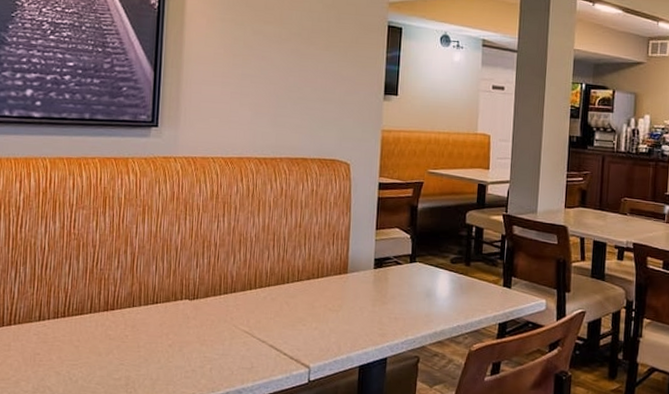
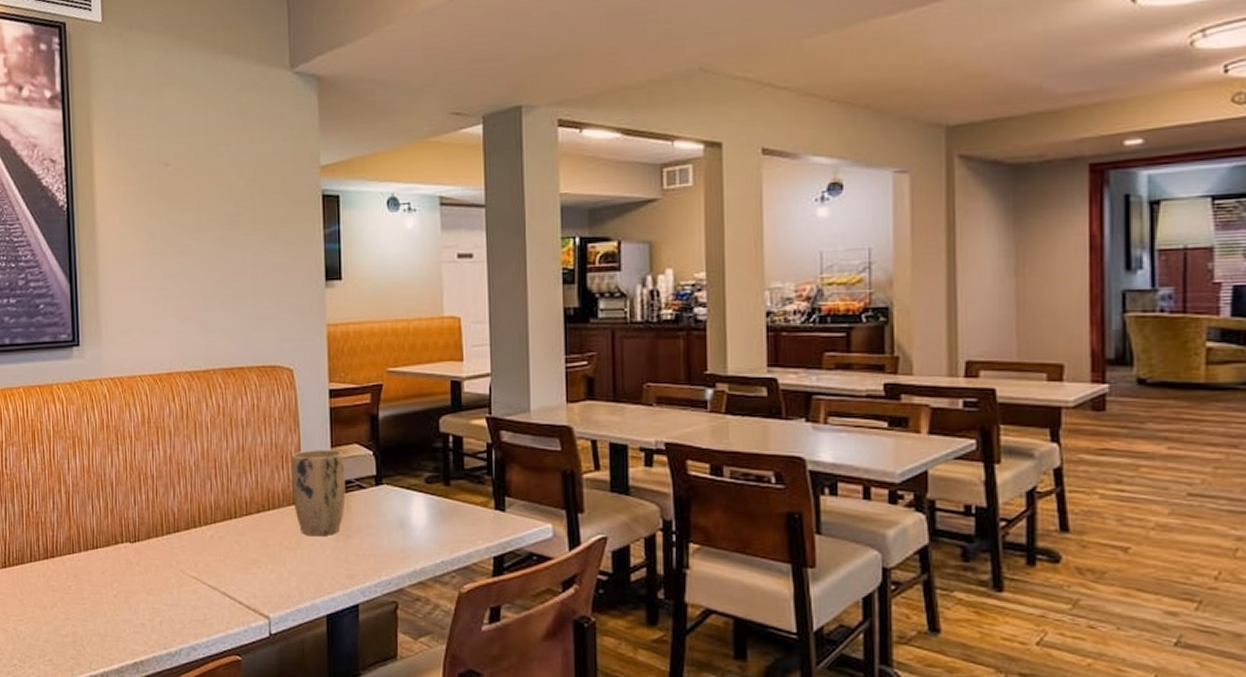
plant pot: none [339,230,386,302] -> present [290,450,346,537]

